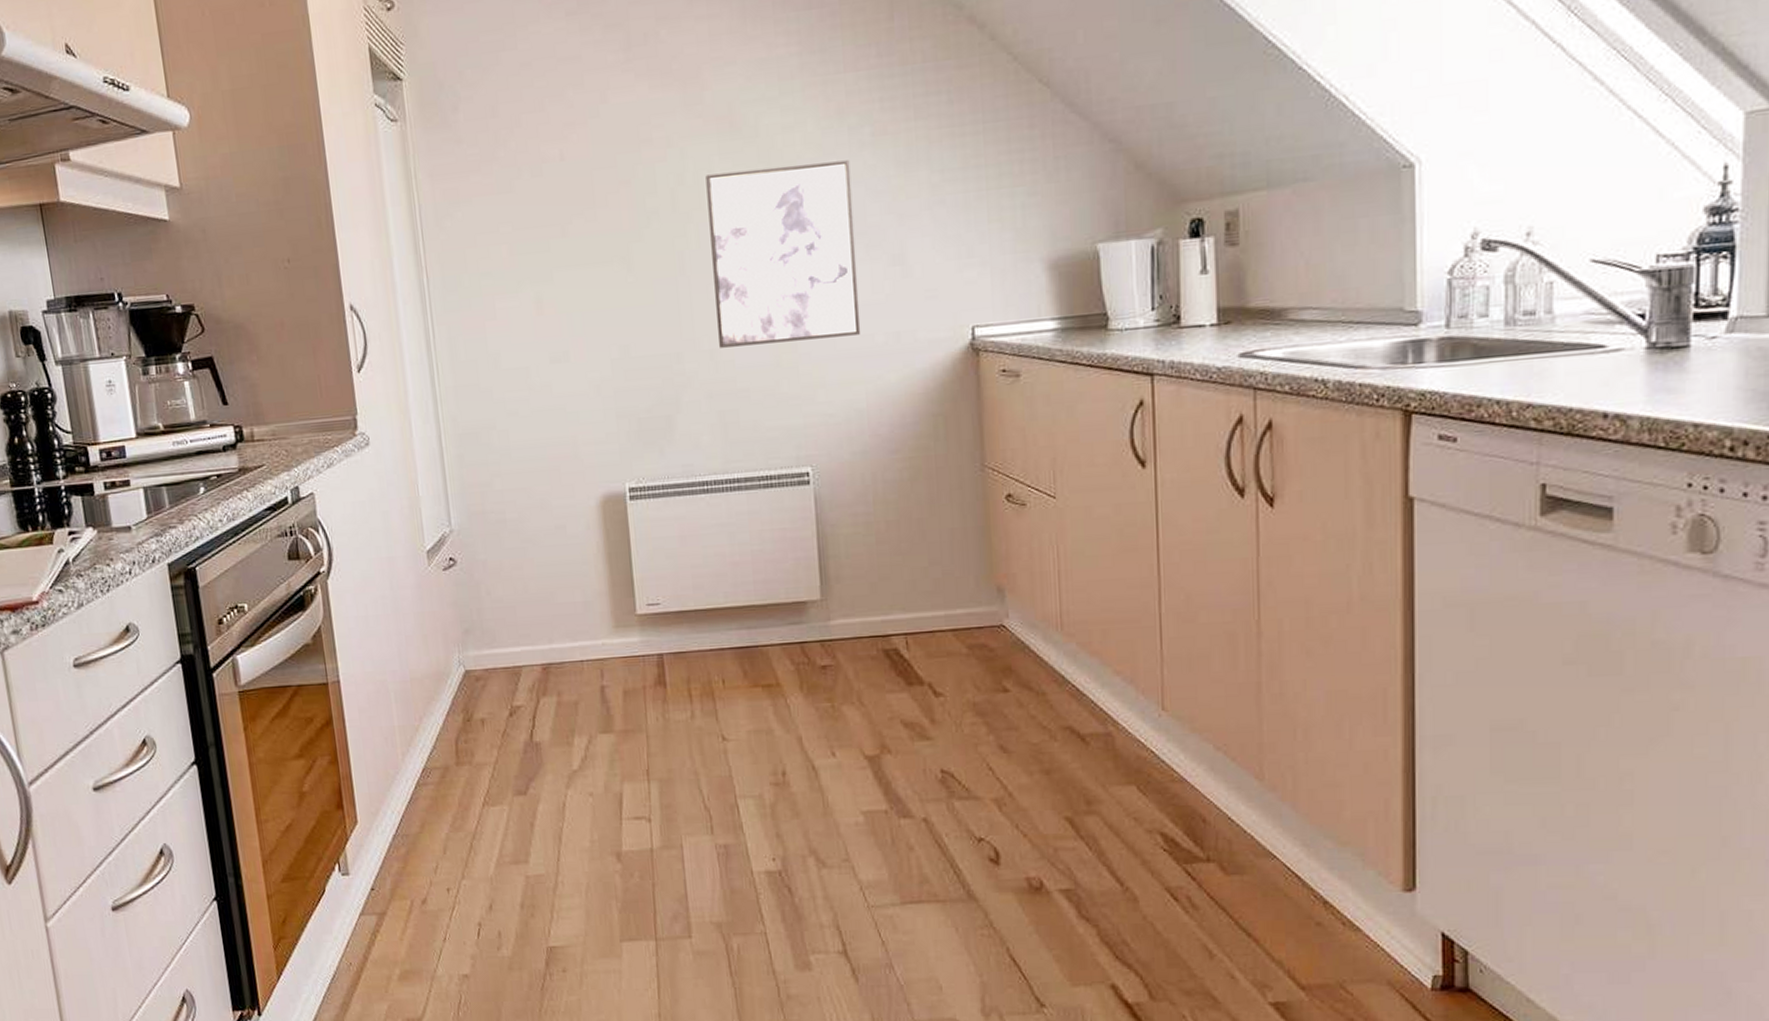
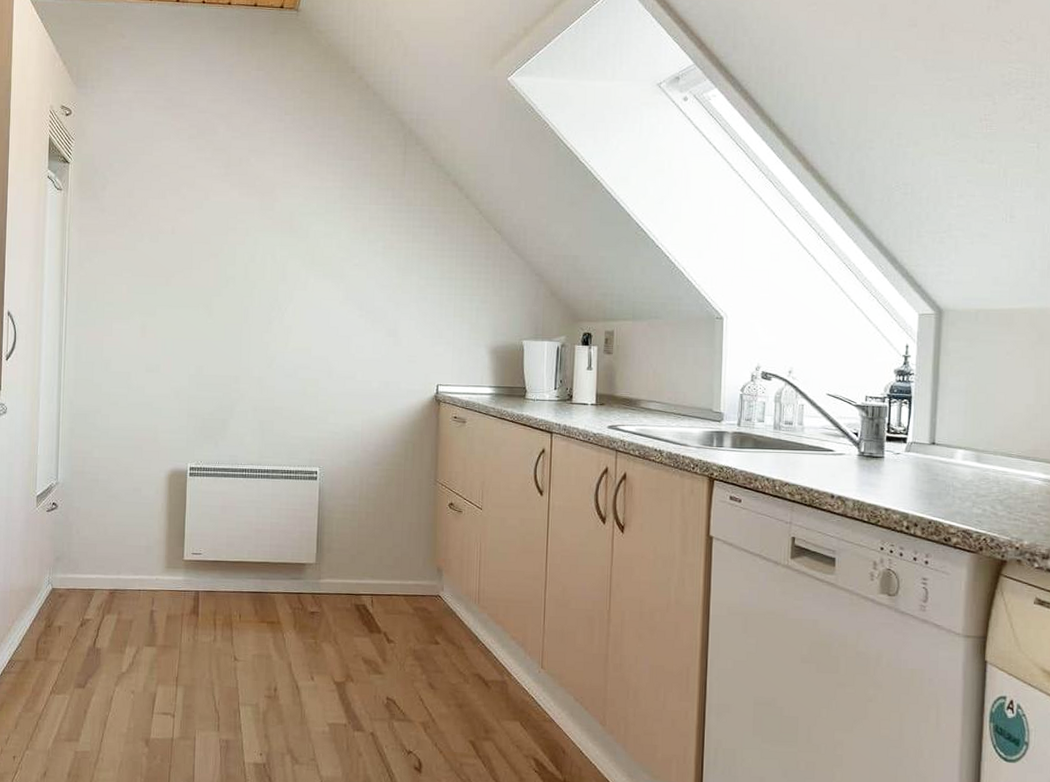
wall art: present [705,160,861,348] -> none [266,258,367,380]

